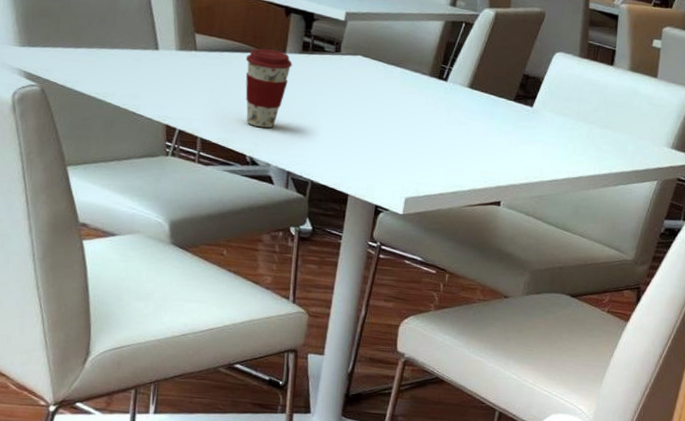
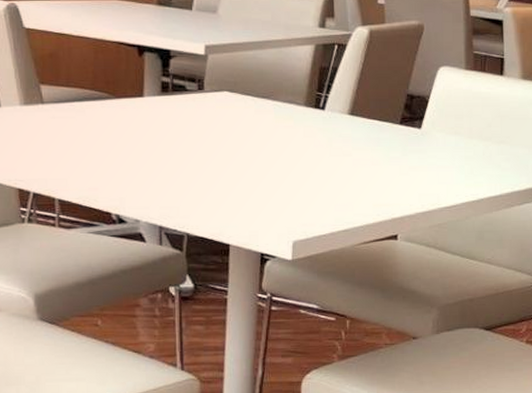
coffee cup: present [245,48,292,129] -> none [99,94,152,181]

